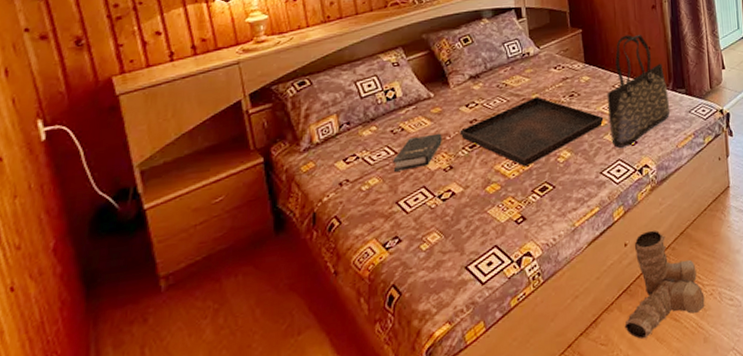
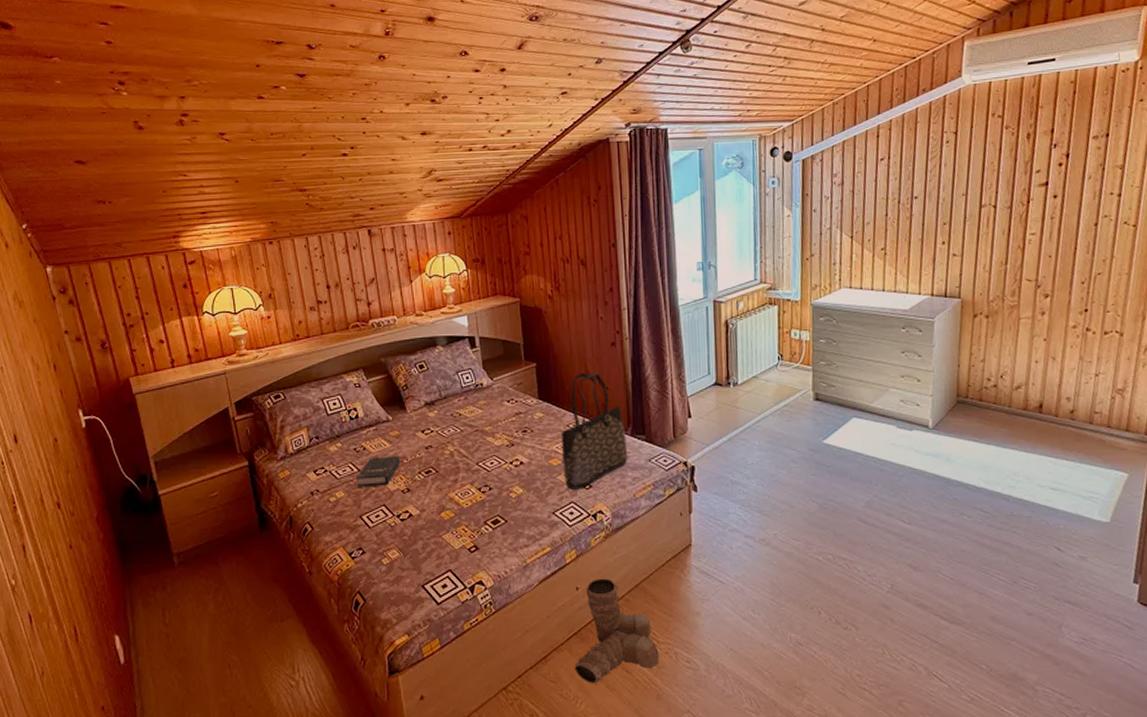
serving tray: present [459,96,604,167] -> none [416,429,557,498]

